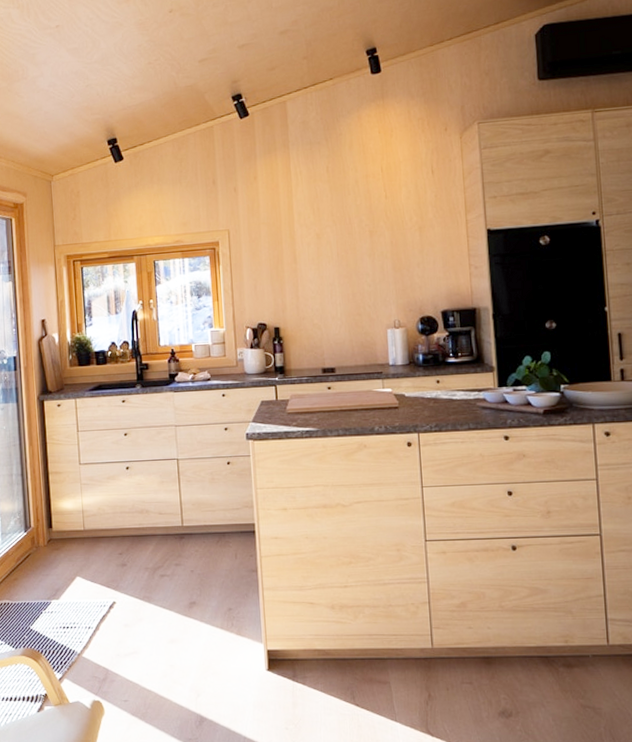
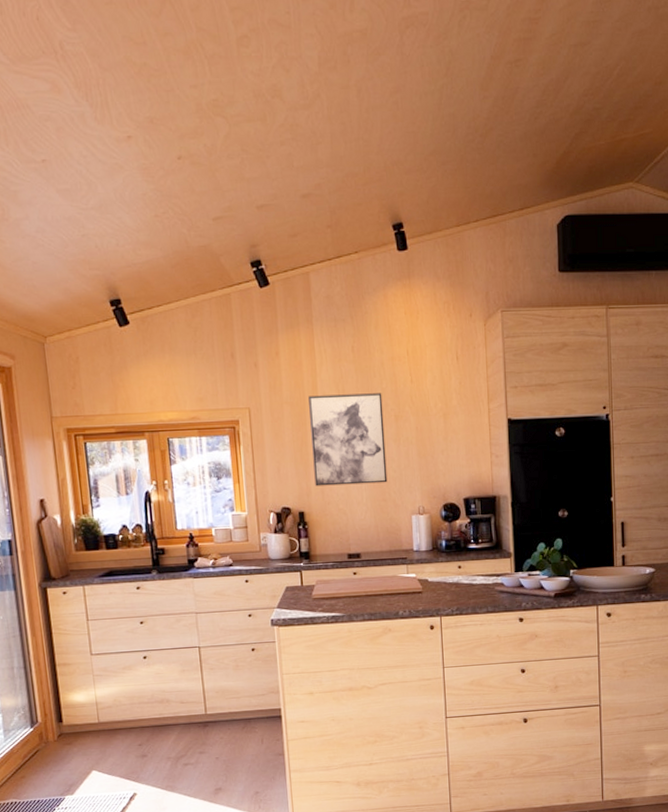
wall art: none [284,209,362,302] -> present [308,393,388,486]

